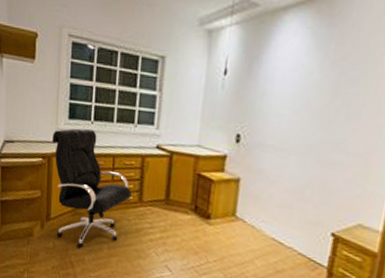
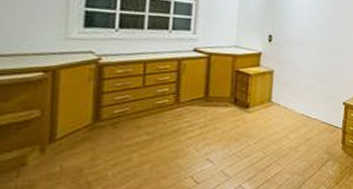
office chair: present [52,128,131,249] -> none [59,36,167,165]

